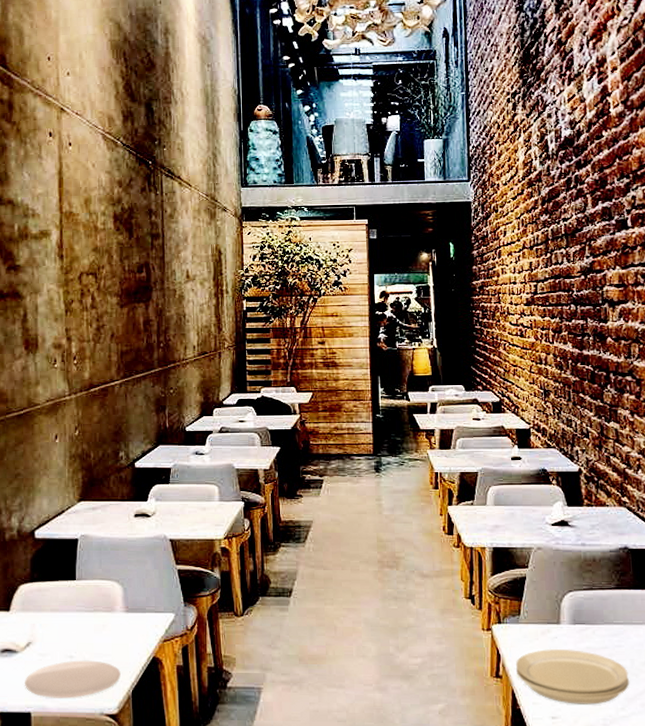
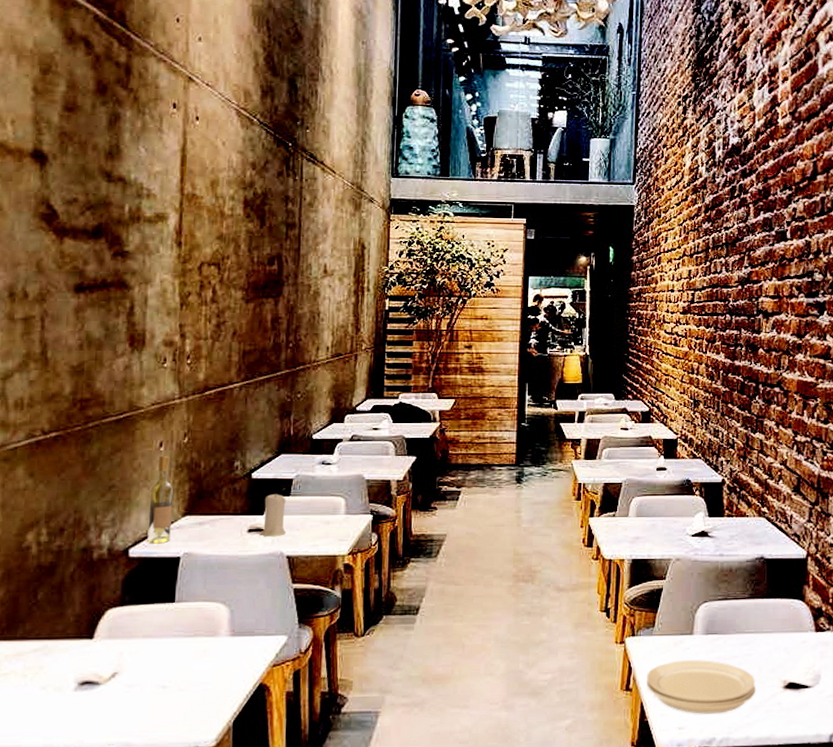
plate: present [25,660,121,698] -> none [107,690,221,733]
bottle: none [49,447,69,527] -> present [147,455,174,544]
candle: none [144,481,169,522] -> present [259,493,287,538]

